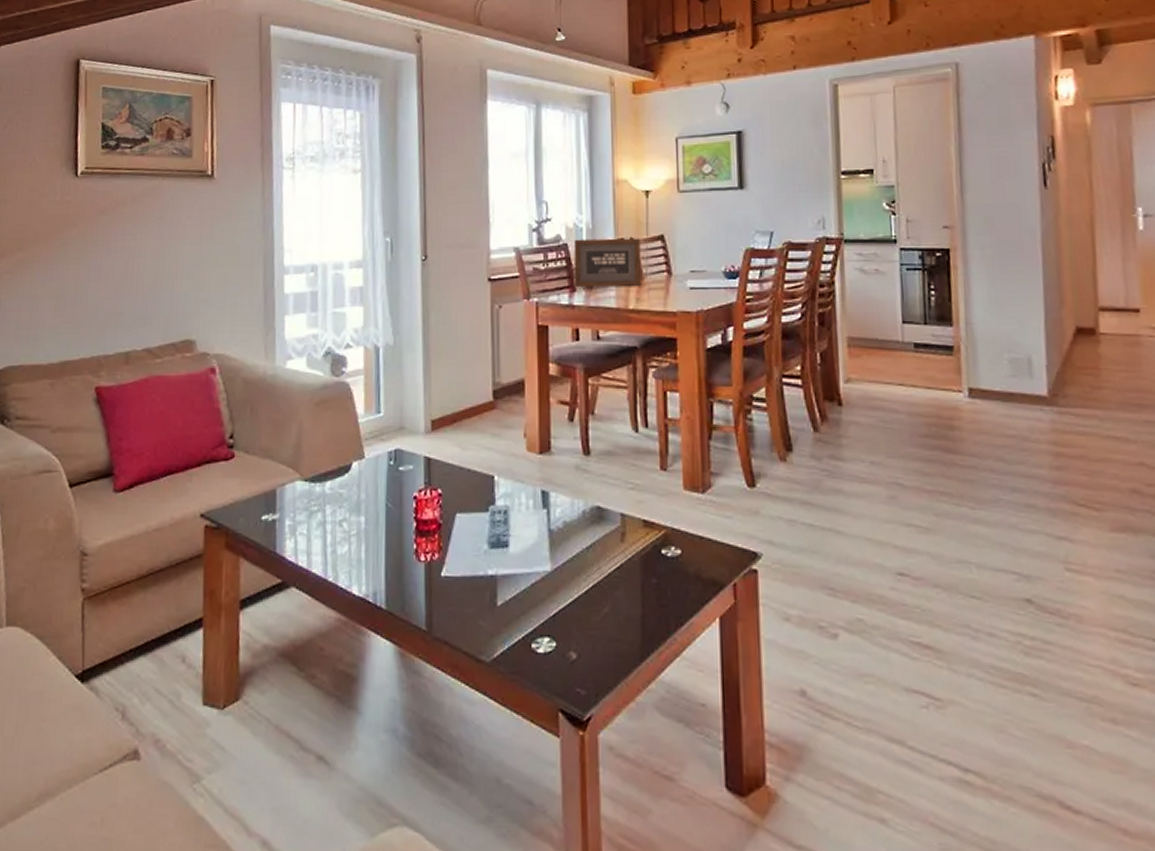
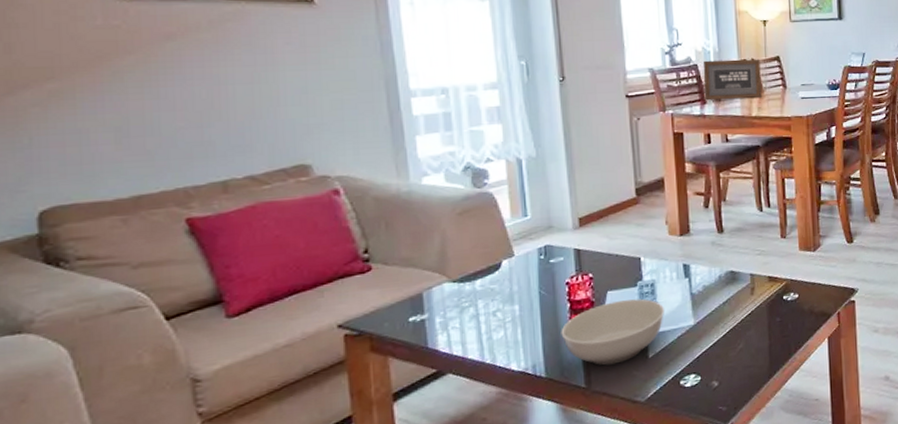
bowl: none [404,527,517,607] -> present [561,298,664,366]

